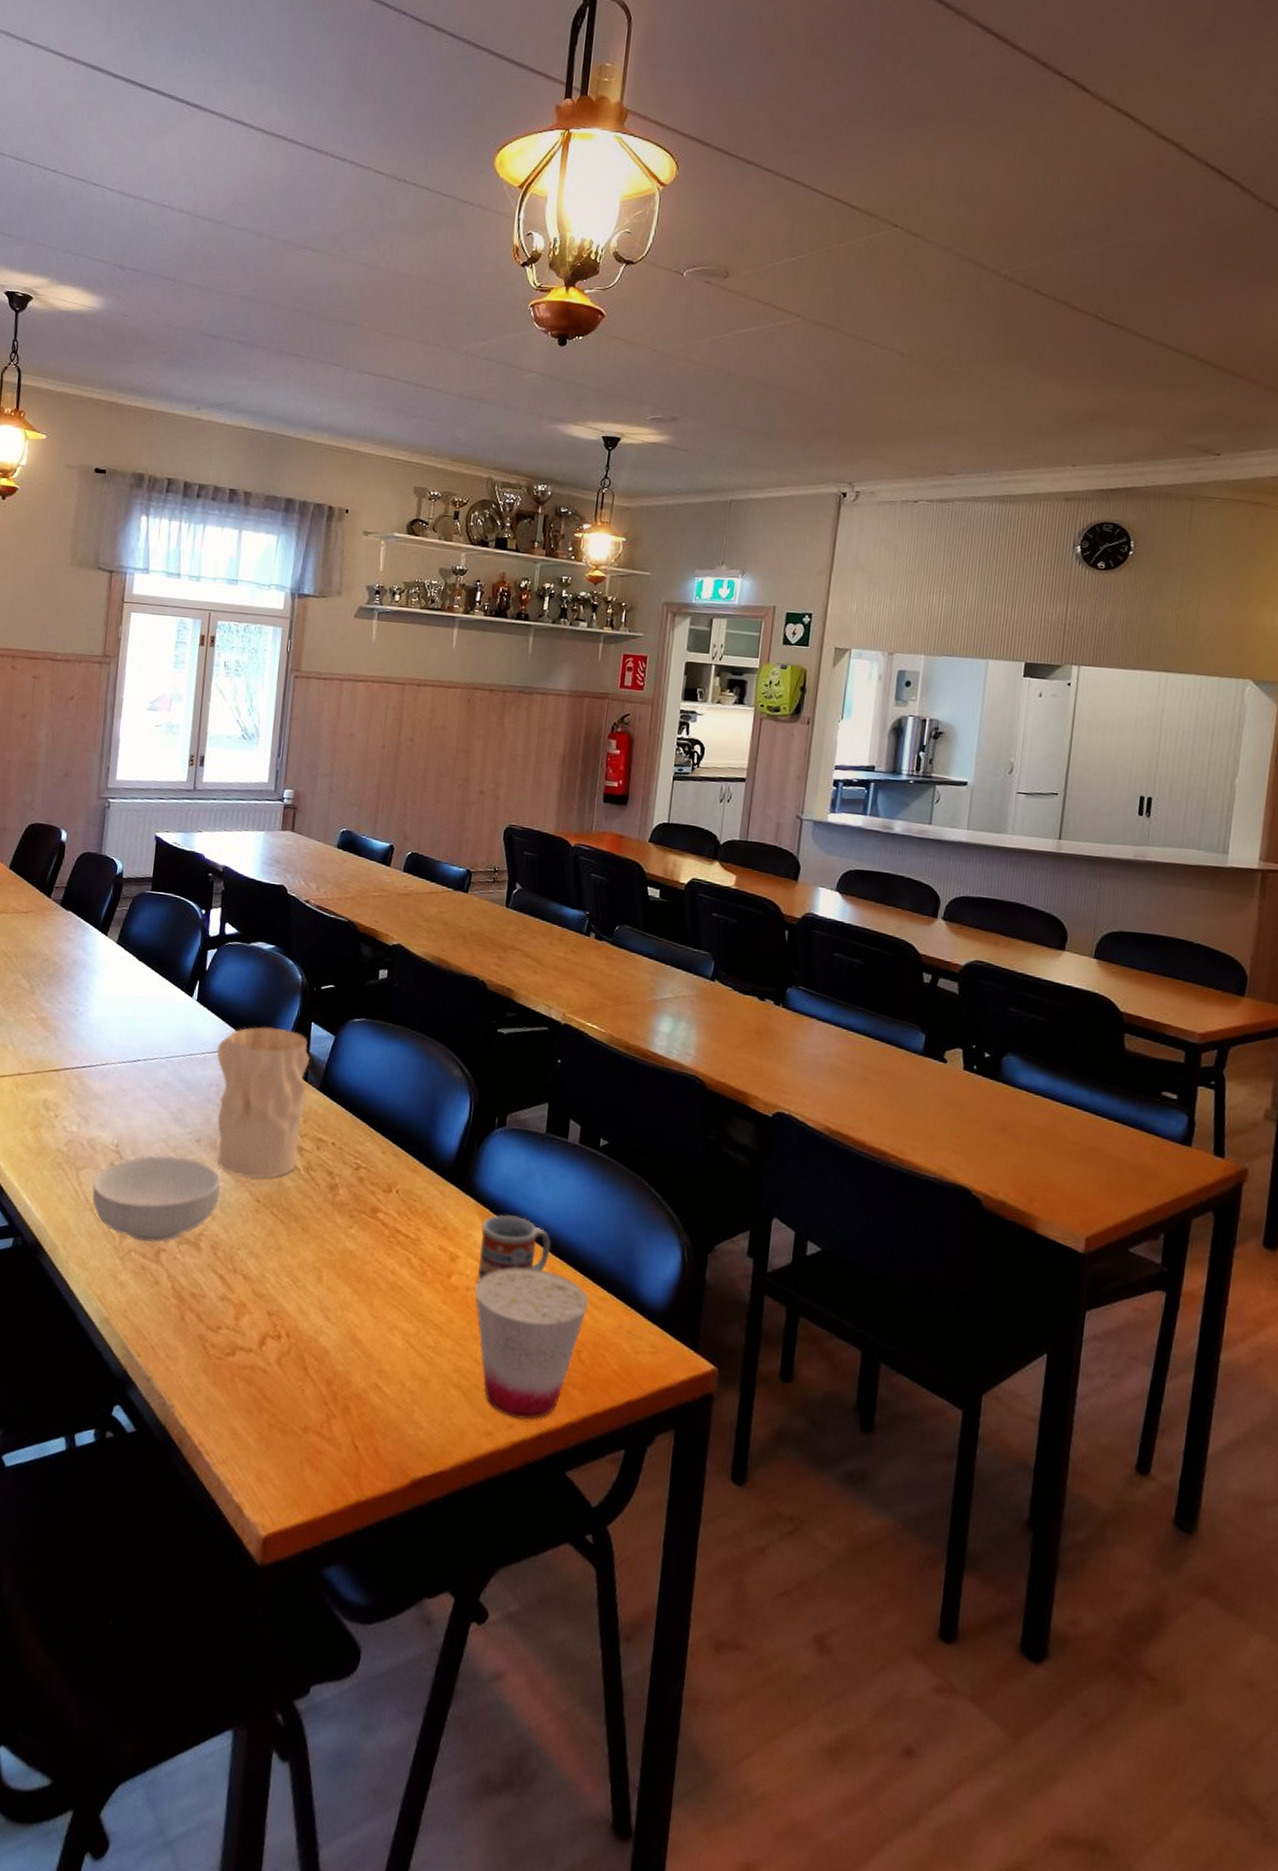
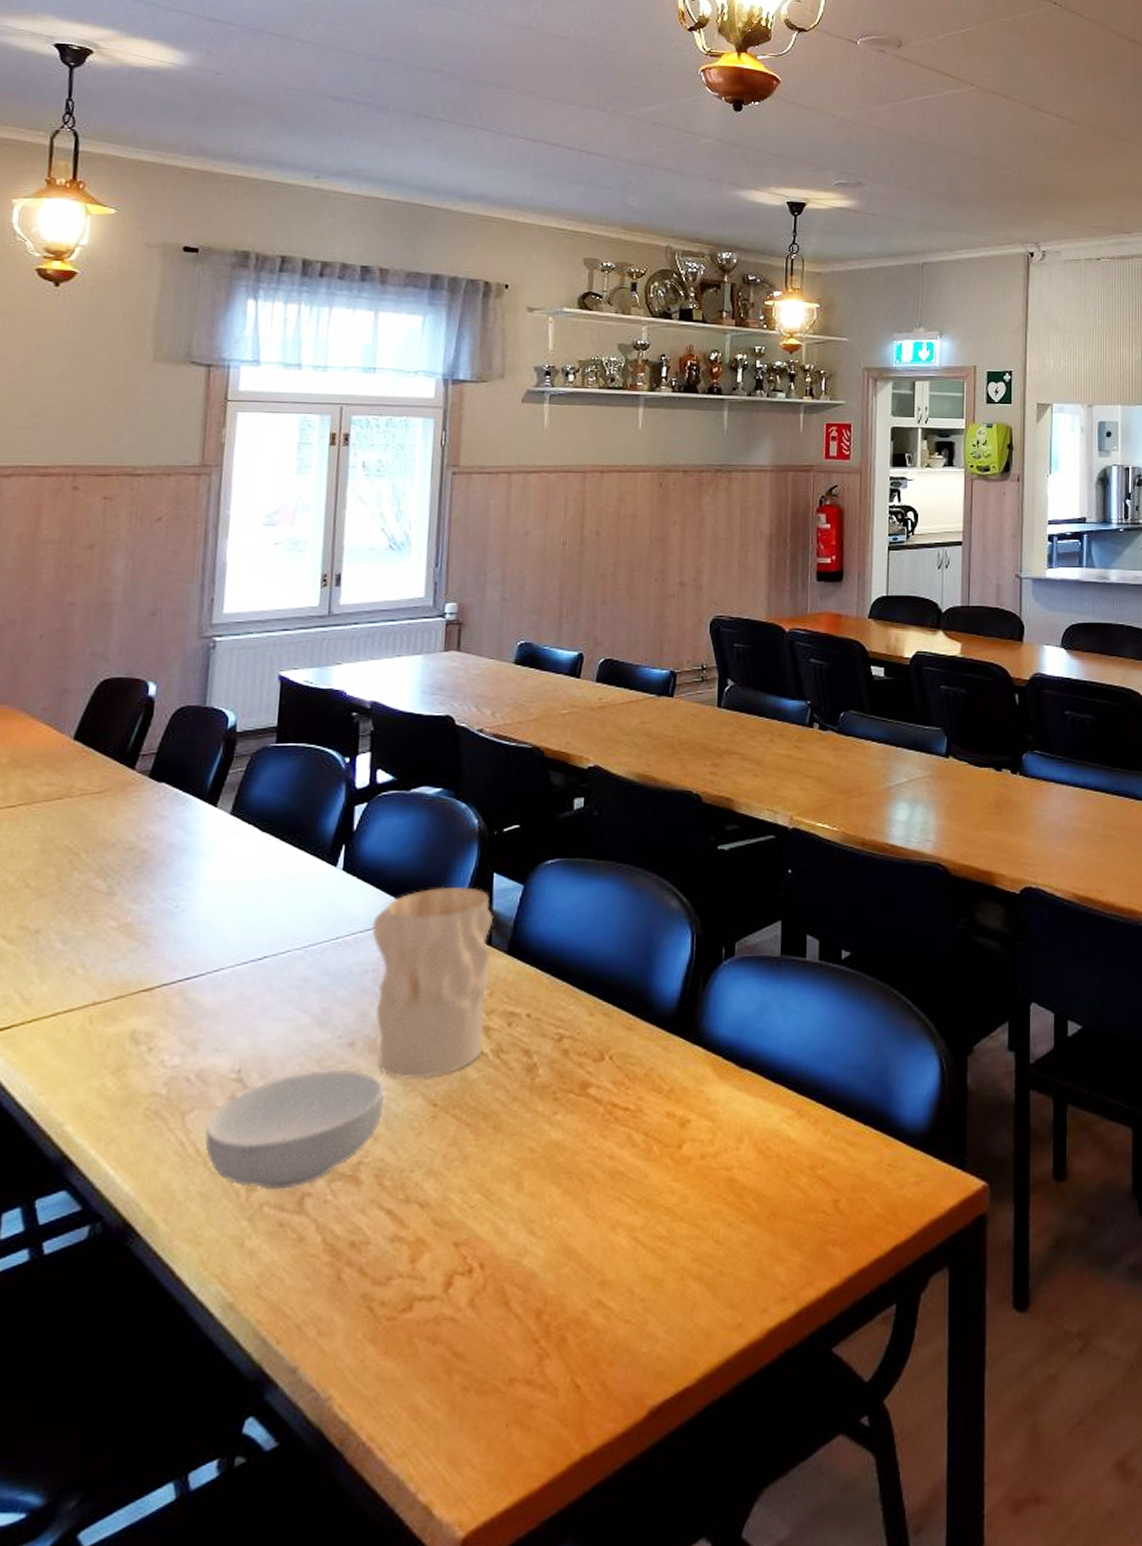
cup: present [474,1267,589,1421] -> none [710,1114,843,1300]
cup: present [477,1215,551,1282] -> none [712,1058,795,1146]

